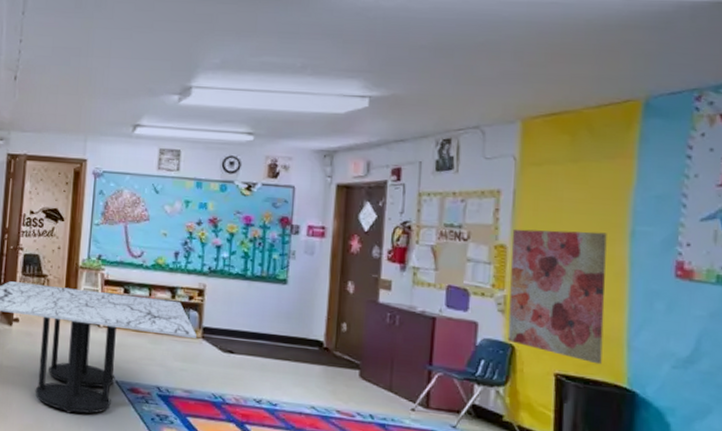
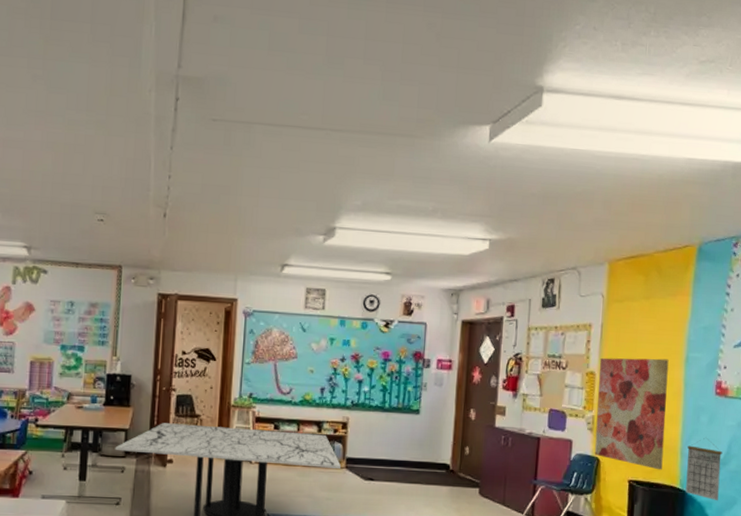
calendar: none [636,329,689,408] -> present [685,438,723,501]

